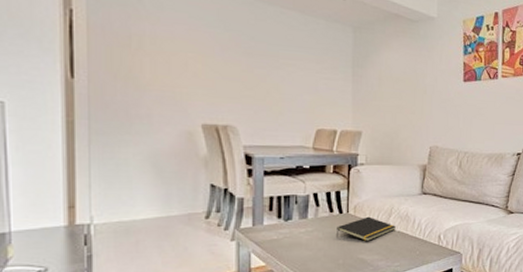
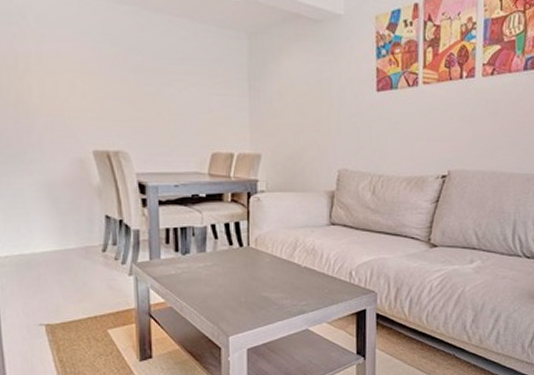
notepad: present [335,216,396,242] -> none [236,250,301,278]

